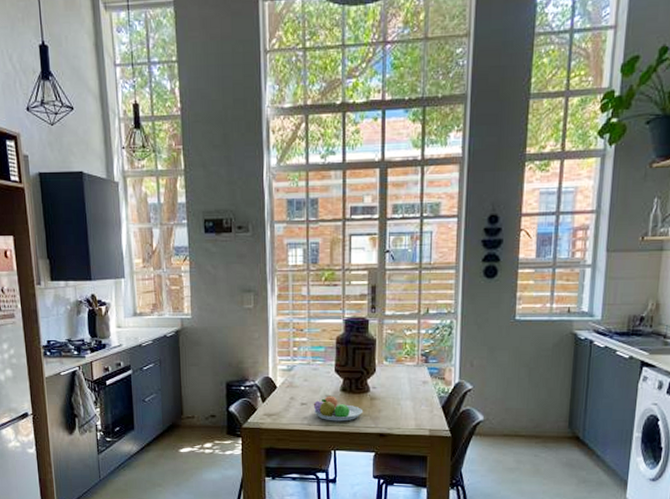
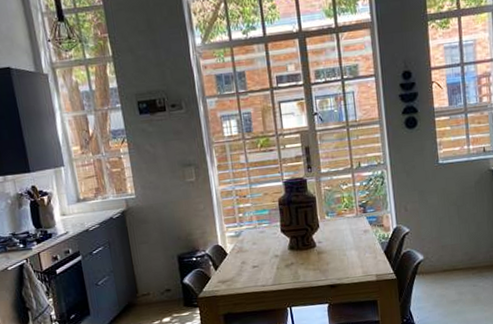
fruit bowl: present [313,395,364,422] -> none [264,255,313,280]

